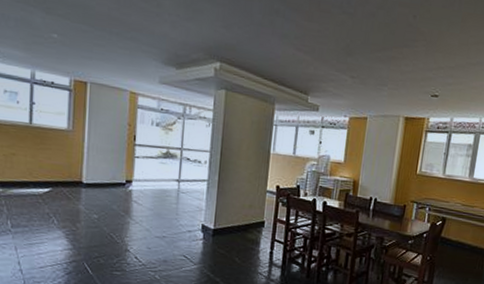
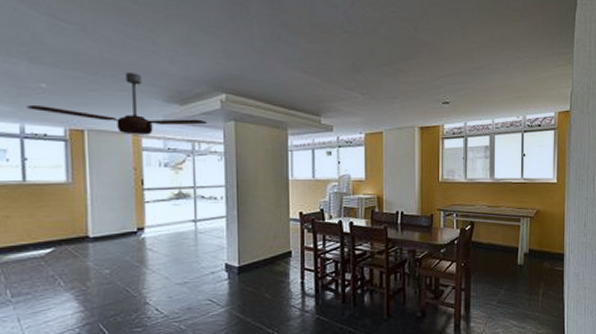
ceiling fan: none [37,31,200,94] -> present [25,72,208,135]

